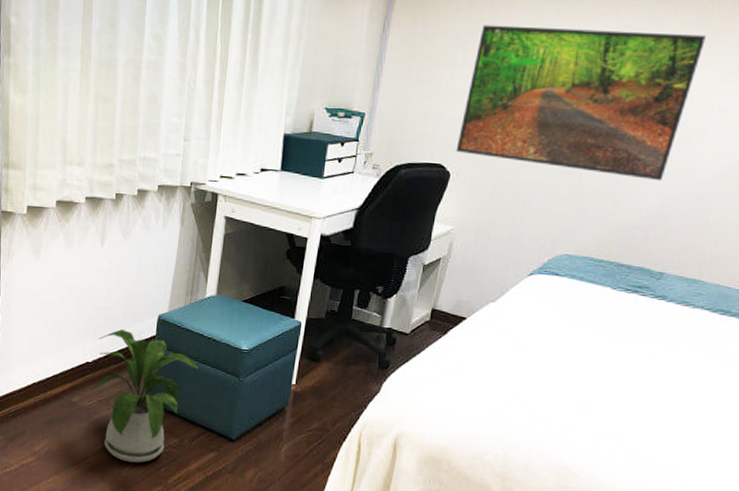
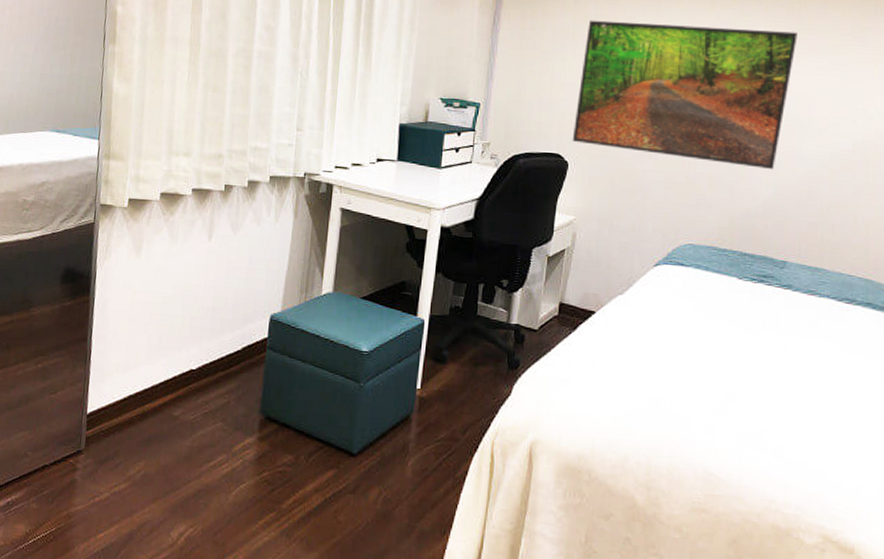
house plant: present [91,329,199,463] -> none [195,332,316,486]

